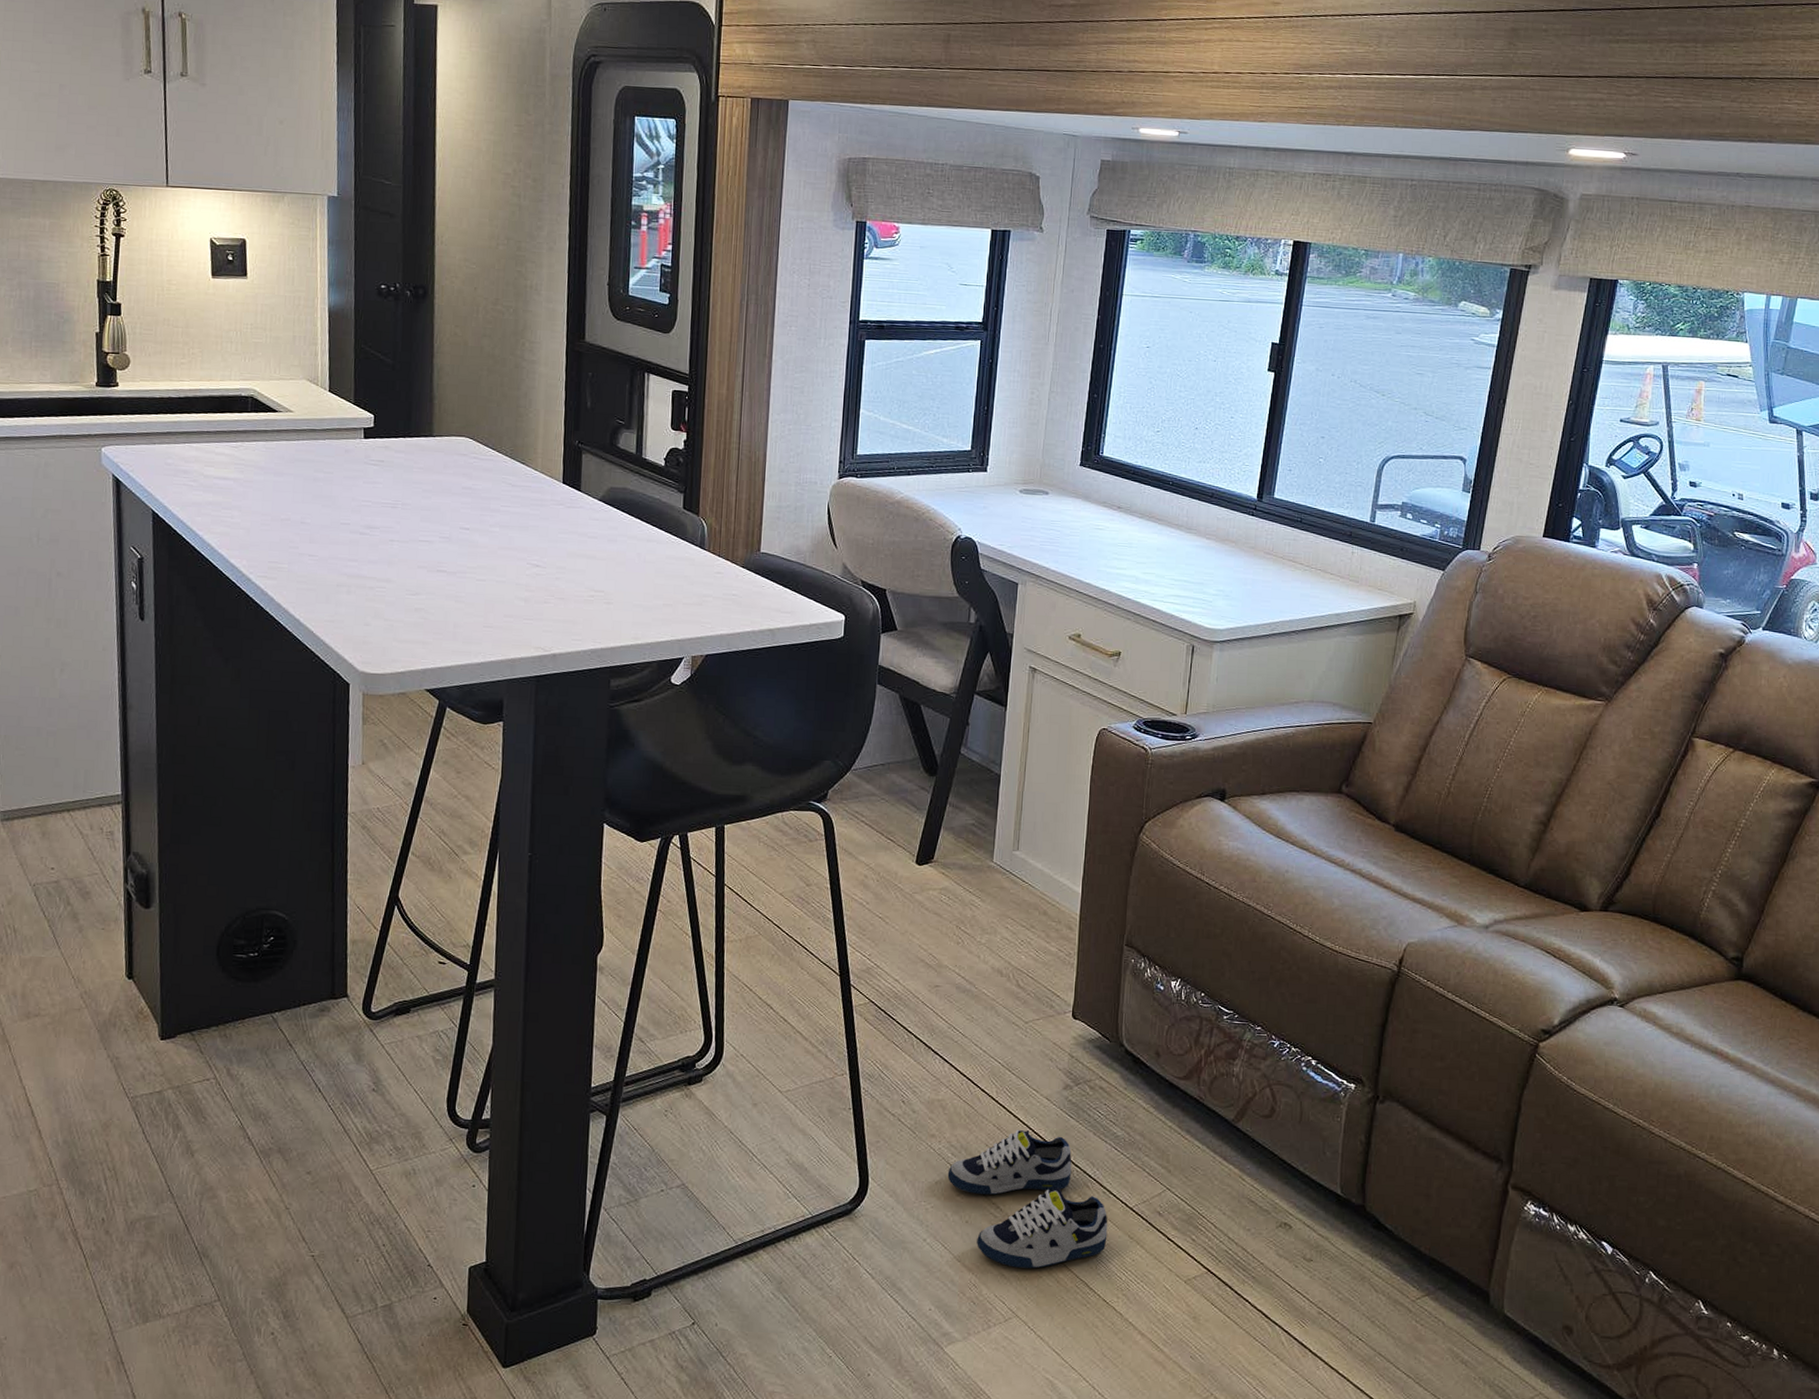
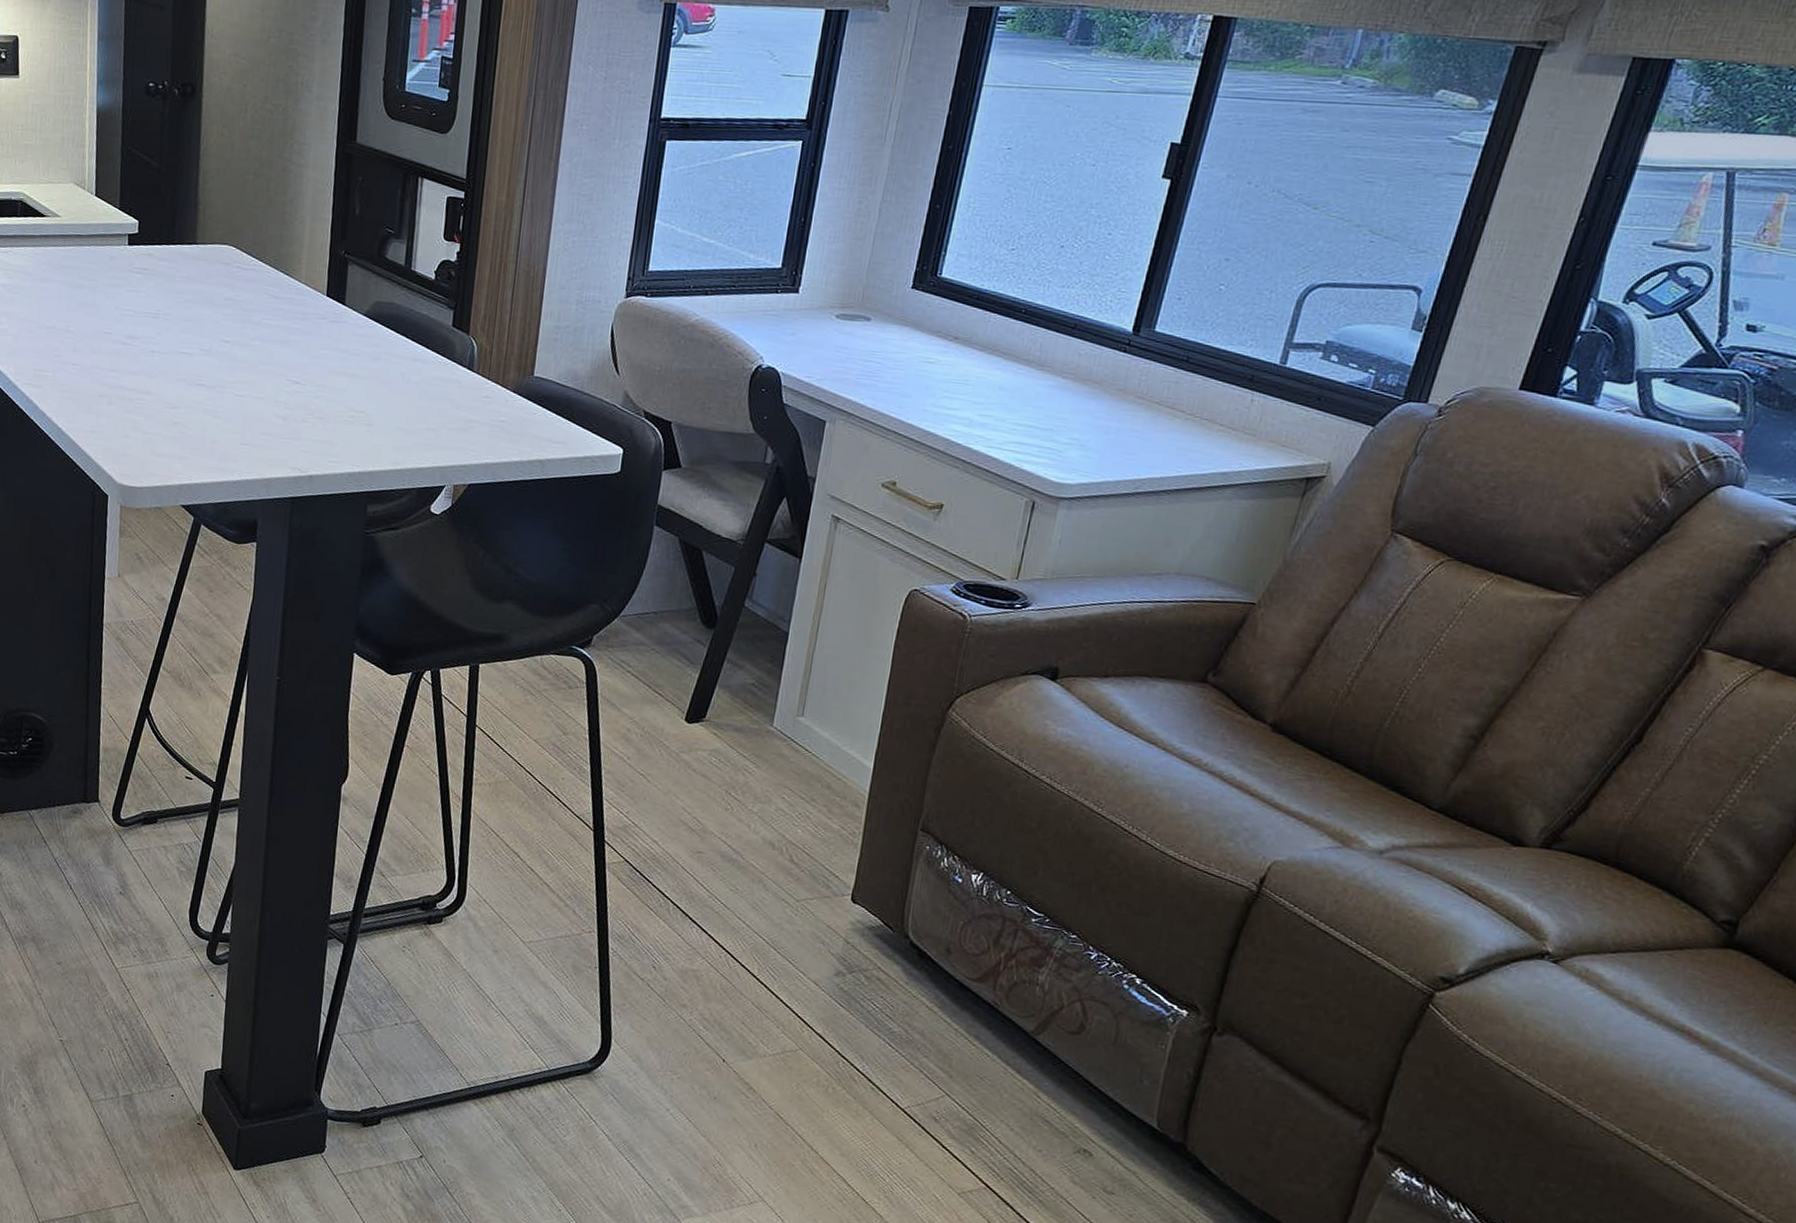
shoe: present [947,1129,1108,1269] -> none [697,1010,875,1156]

